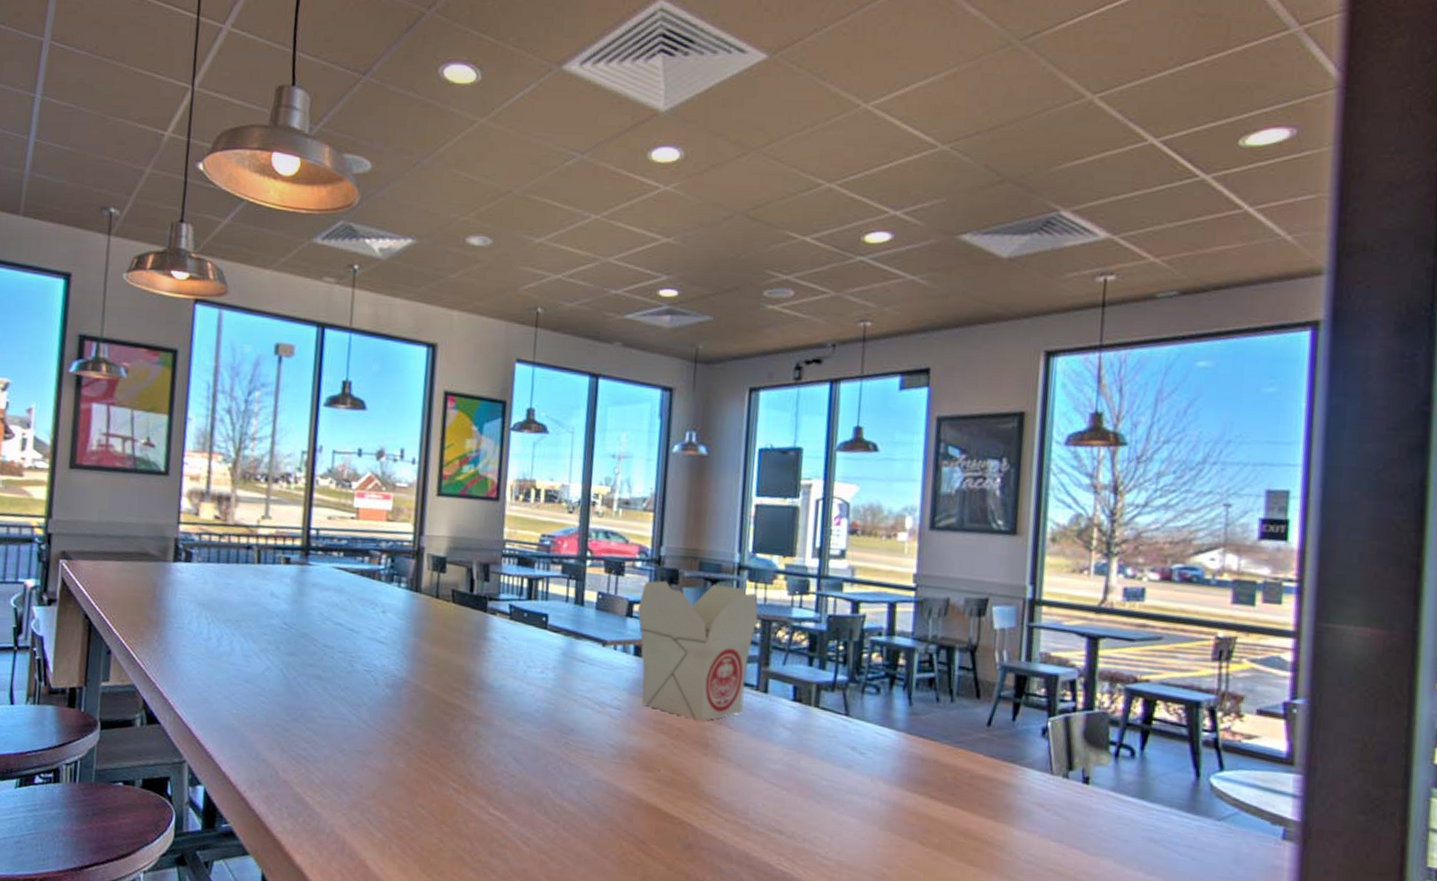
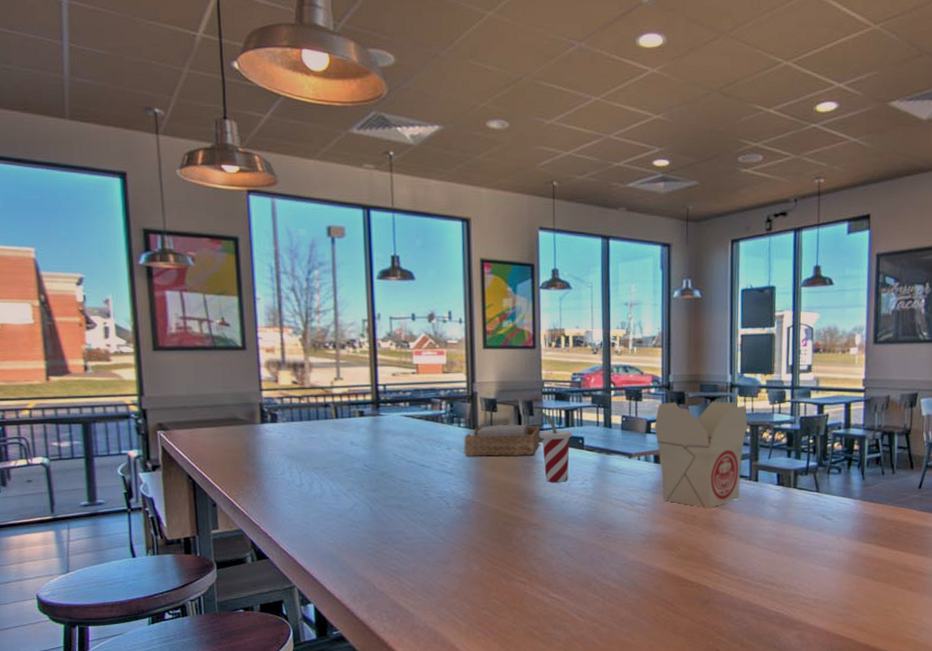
napkin holder: none [401,588,496,631] -> present [464,424,540,457]
beverage cup: none [493,575,535,668] -> present [539,410,572,482]

